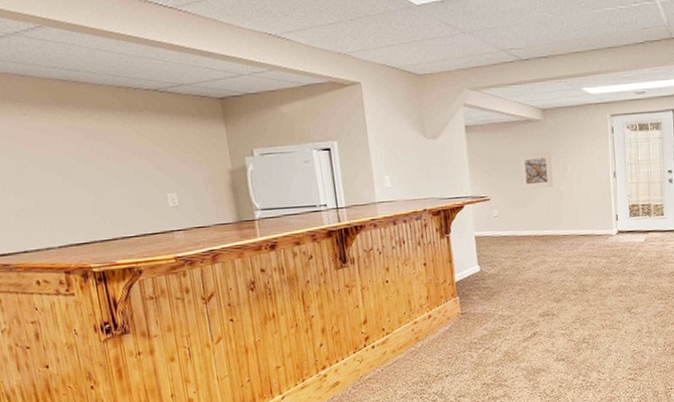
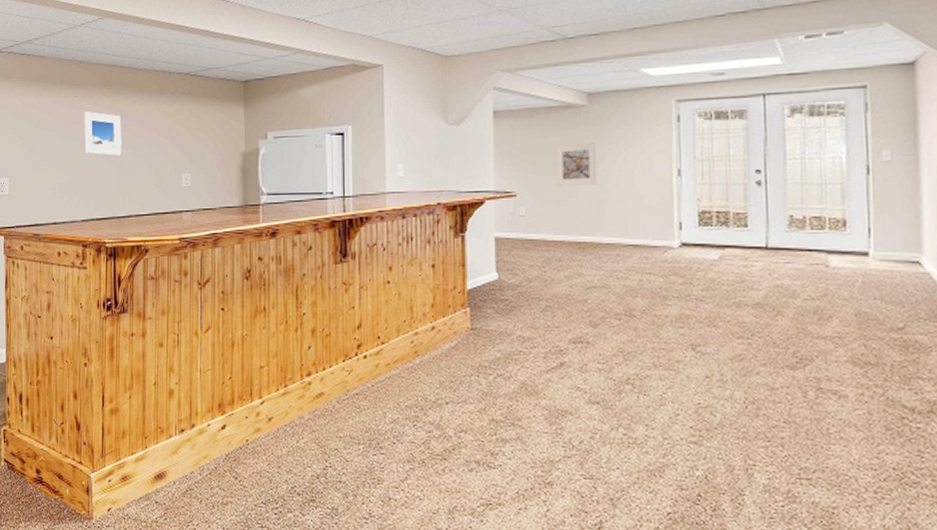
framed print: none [36,131,93,179] -> present [82,111,122,157]

